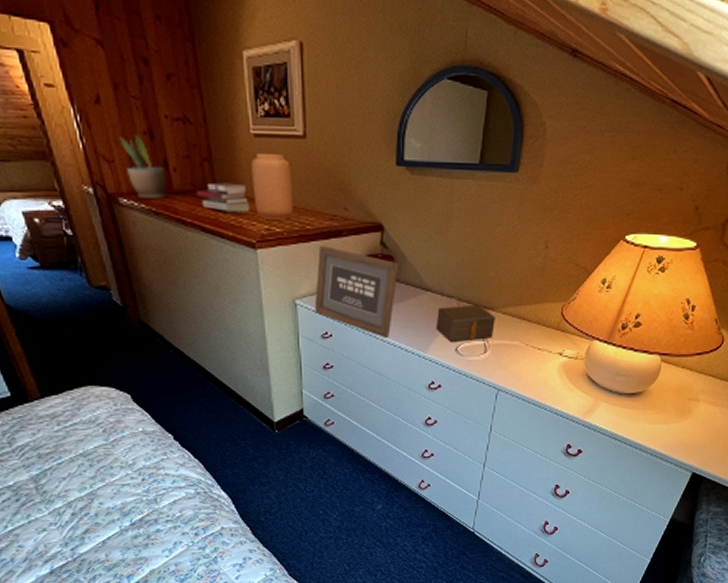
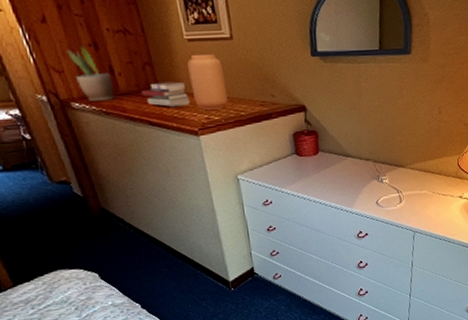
picture frame: present [314,246,399,339] -> none [253,128,323,201]
jewelry box: present [437,304,495,342] -> none [358,163,406,197]

